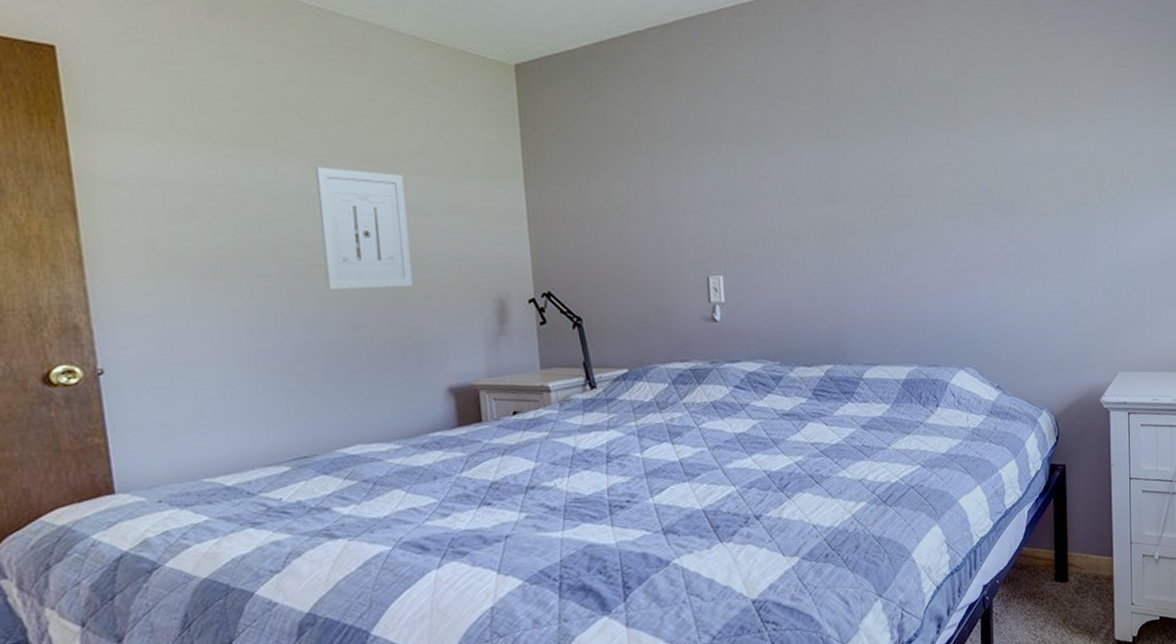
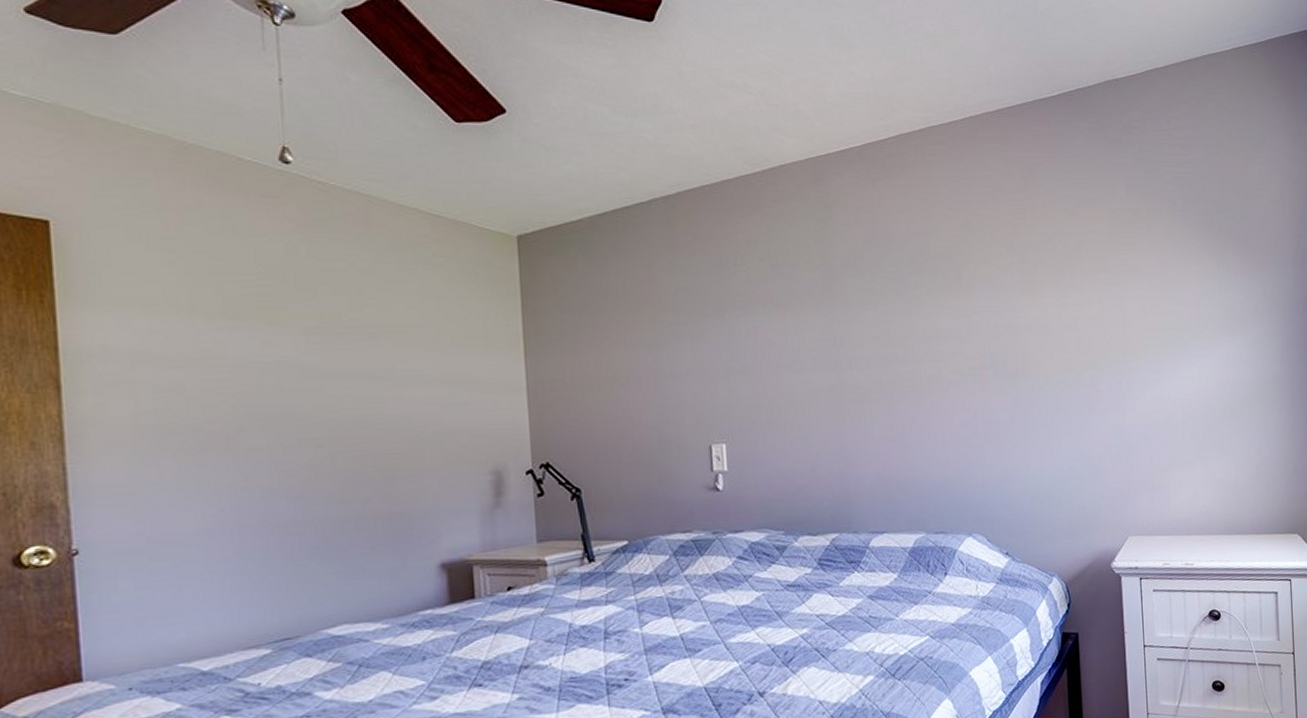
wall art: present [316,166,413,290] -> none [311,338,407,464]

